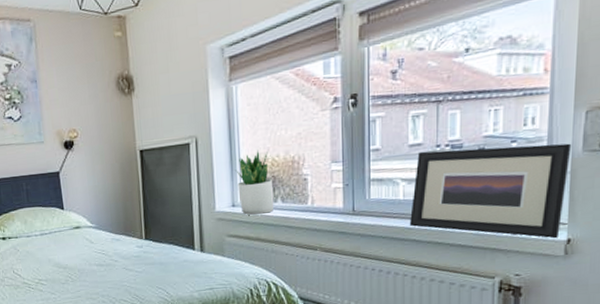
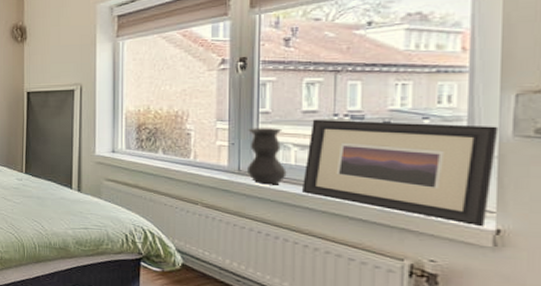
planter: present [235,149,275,216] -> none [117,102,155,164]
vase: none [360,164,396,224] -> present [246,128,287,186]

